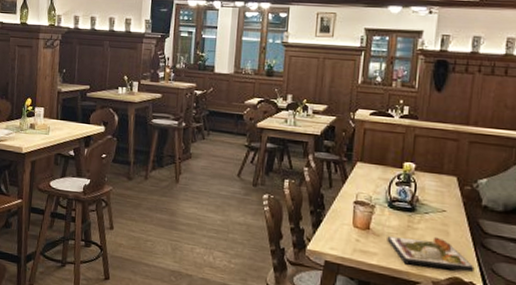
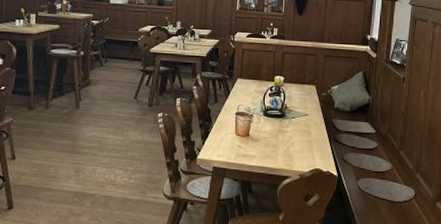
dinner plate: present [387,236,475,273] -> none [263,137,330,164]

